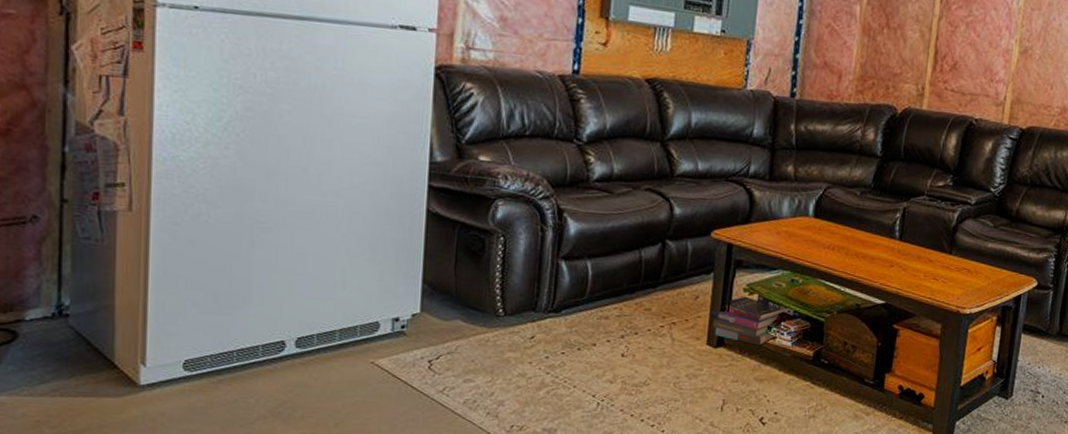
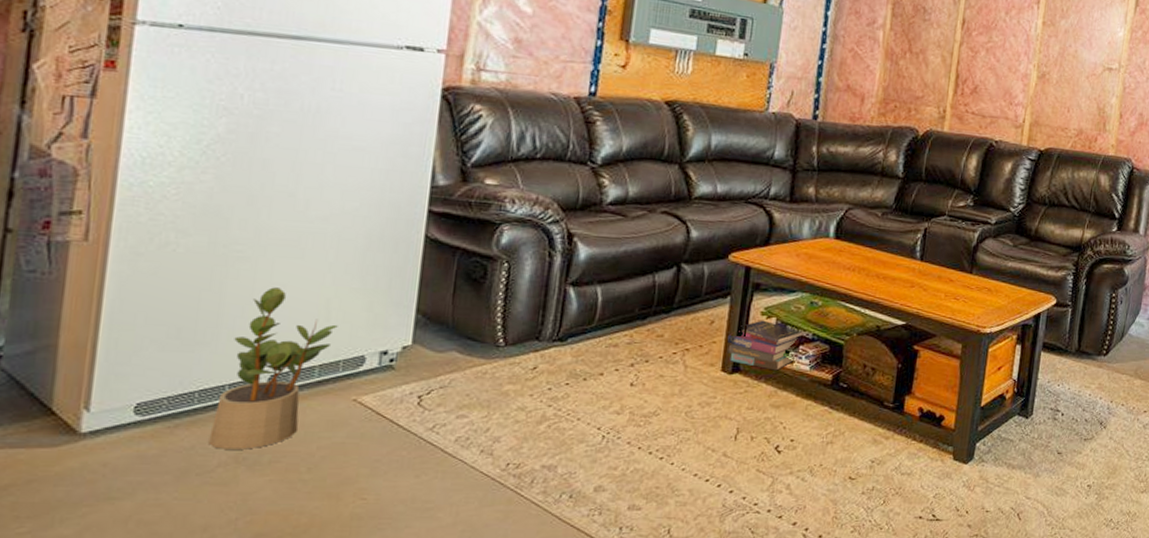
potted plant: none [248,256,354,405] -> present [208,287,338,450]

